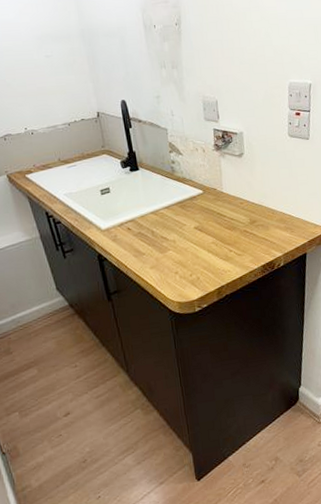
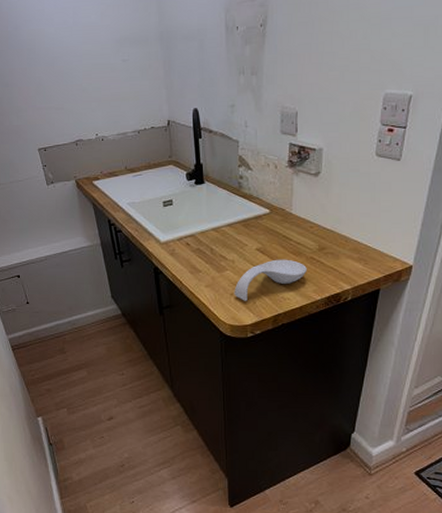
spoon rest: none [178,234,242,278] -> present [234,259,307,301]

